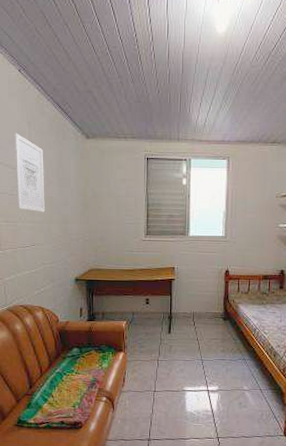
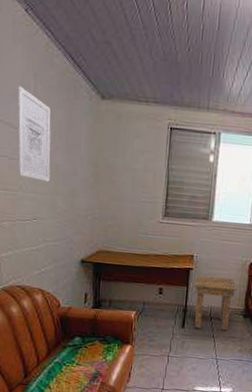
side table: none [176,285,217,334] -> present [193,275,238,331]

